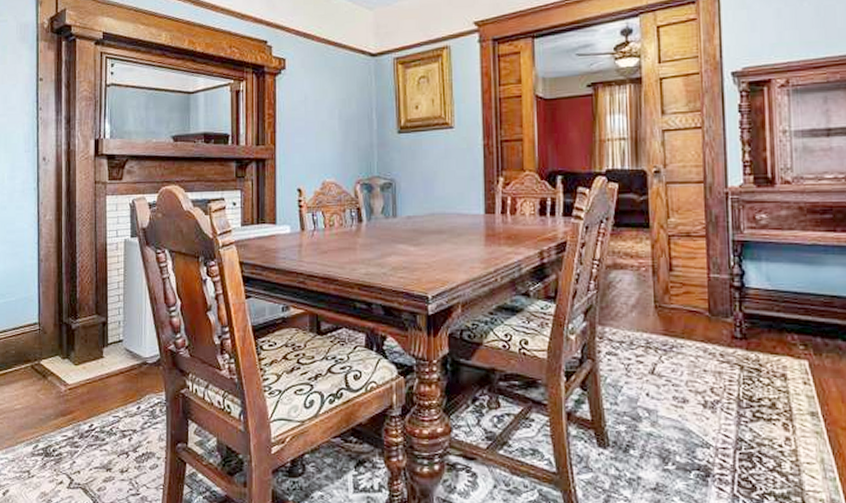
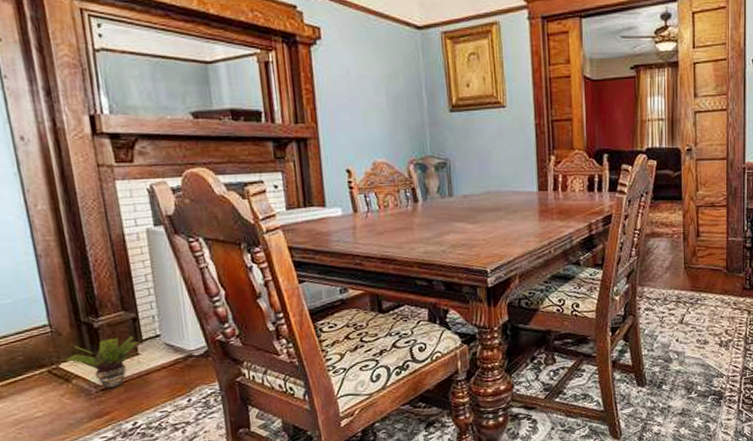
potted plant: none [46,338,108,389] -> present [65,335,144,389]

